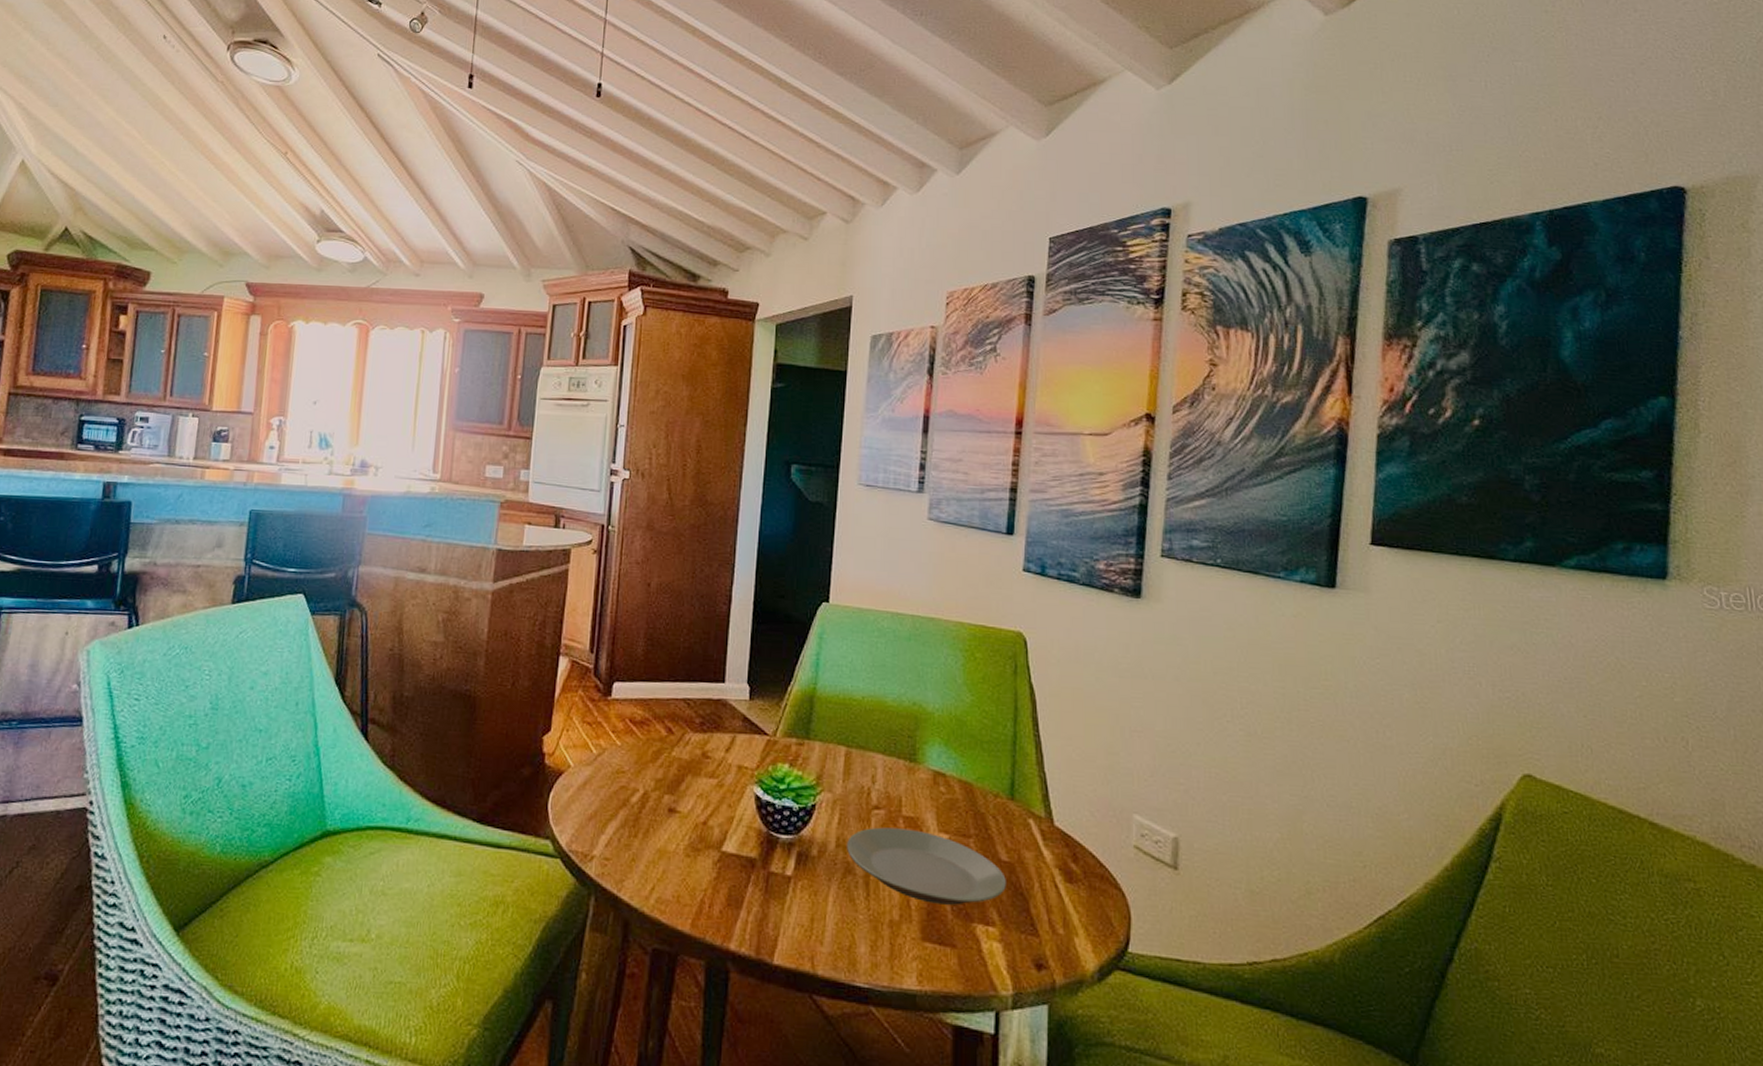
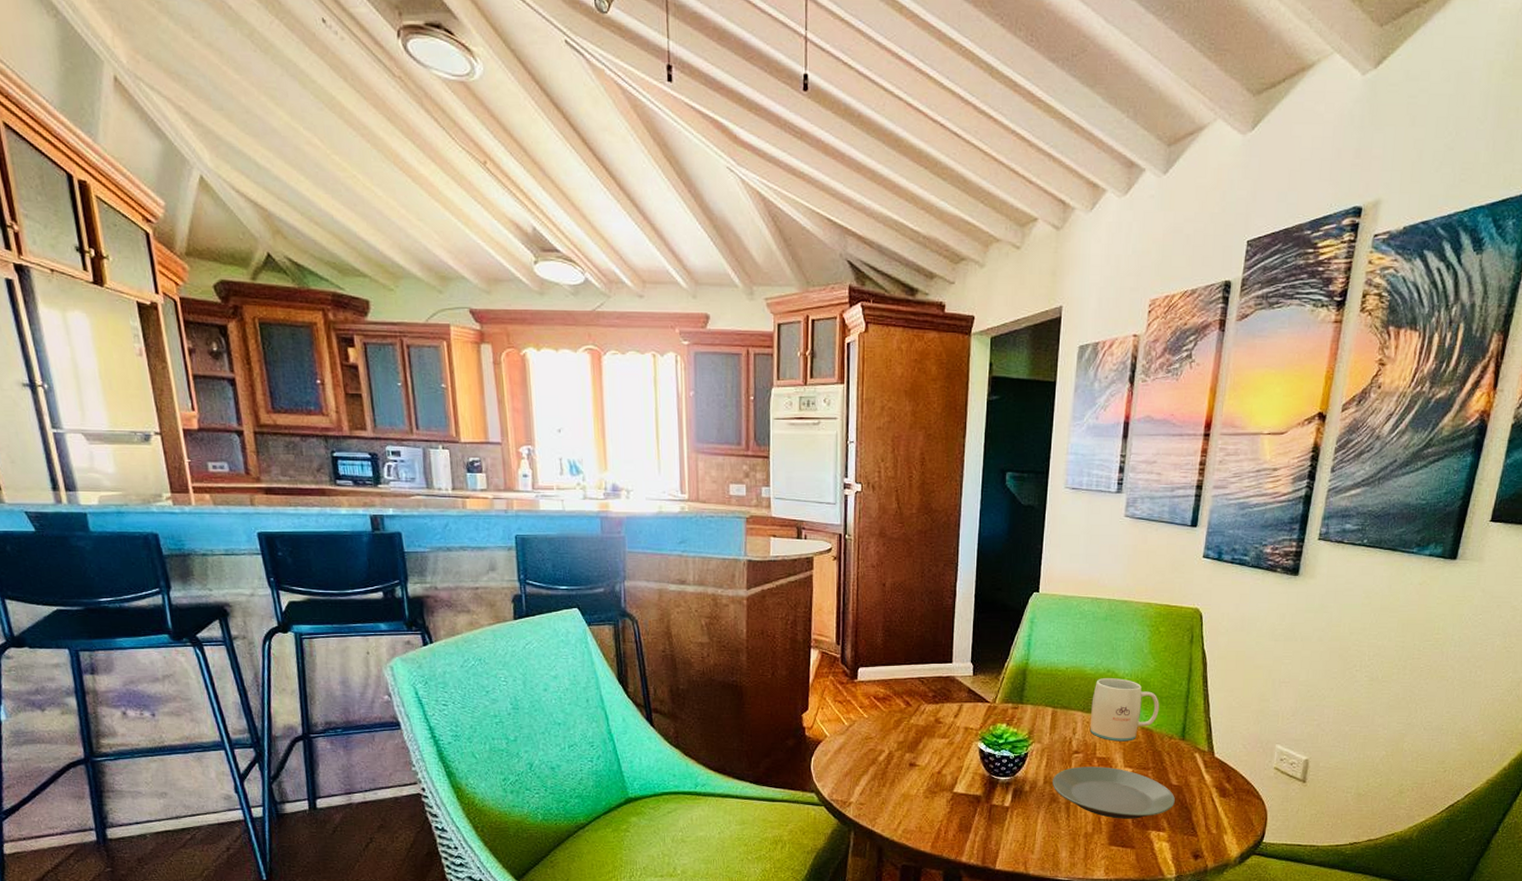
mug: none [893,712,979,798] -> present [1089,678,1159,742]

